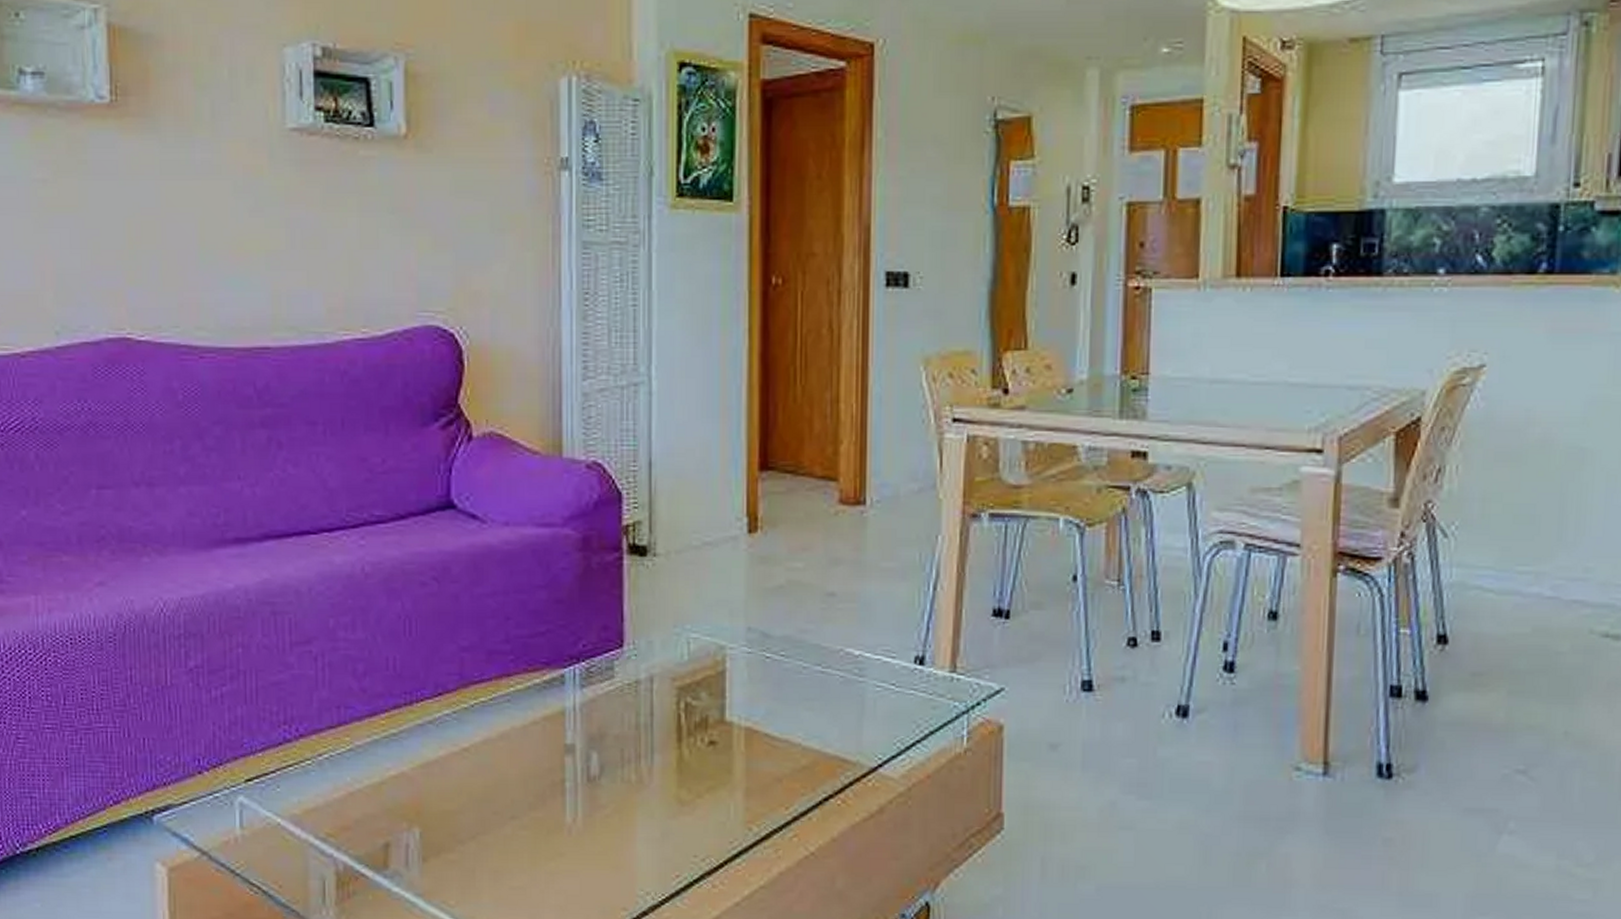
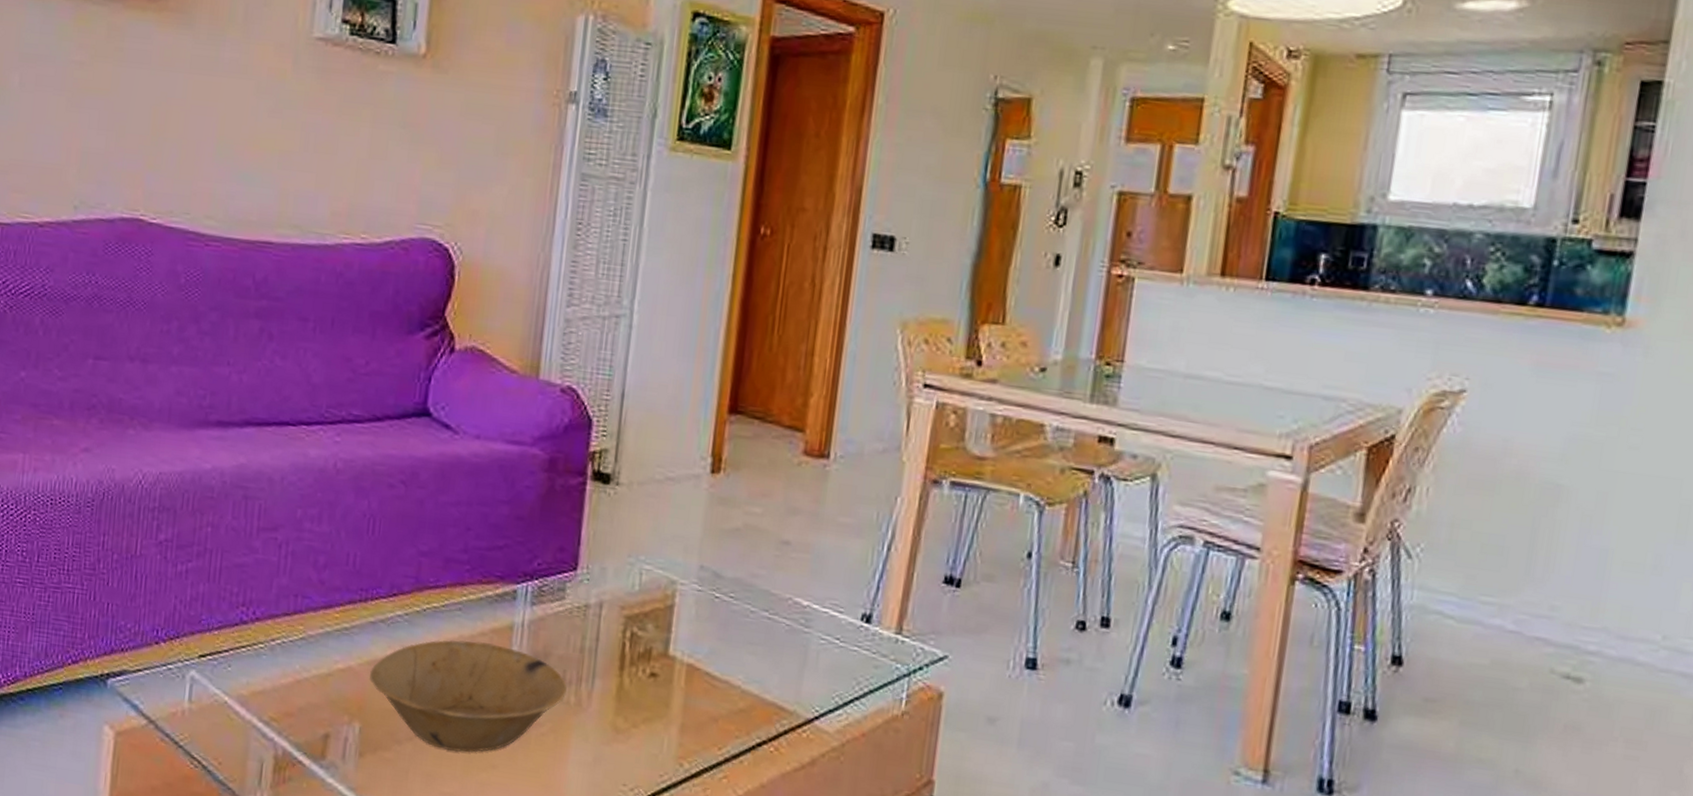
bowl: none [424,731,626,845] -> present [369,640,567,753]

